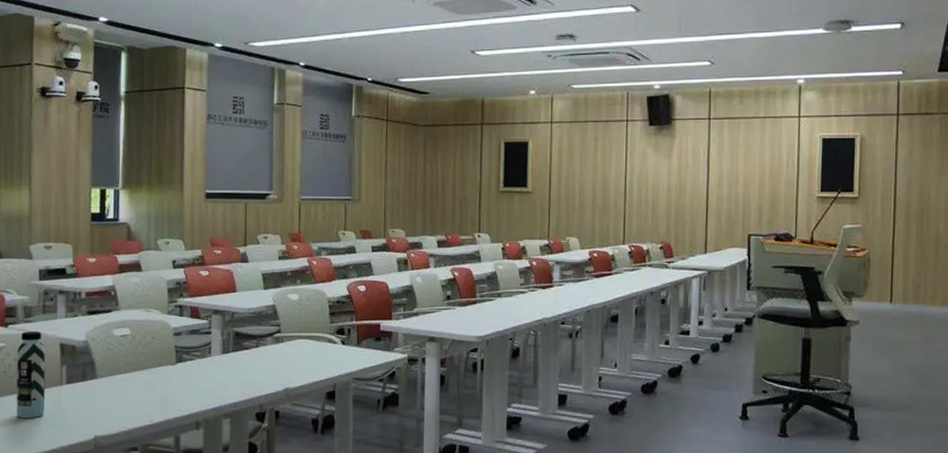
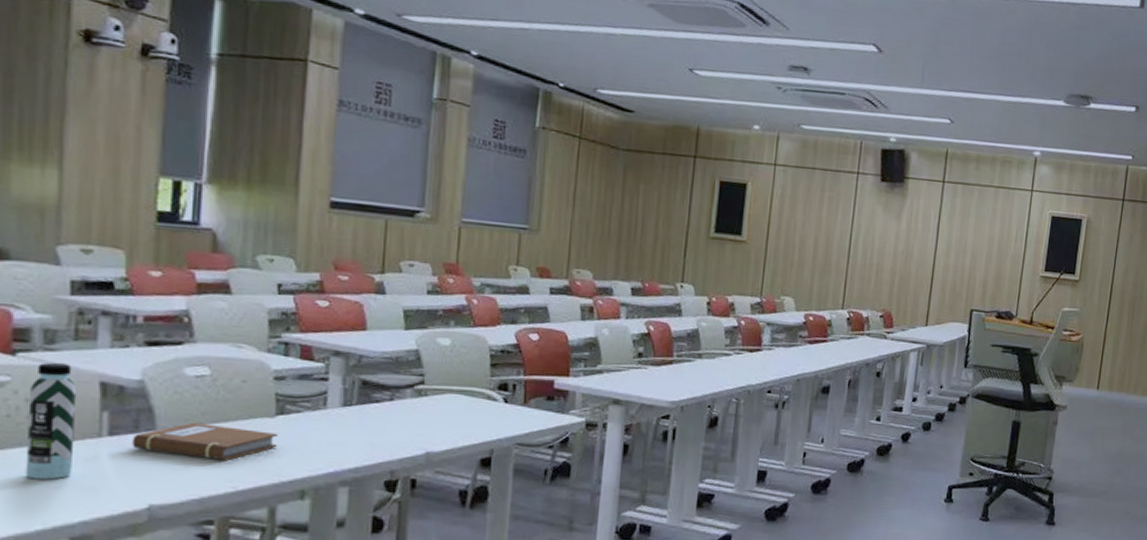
notebook: none [82,371,179,400] -> present [133,422,278,460]

